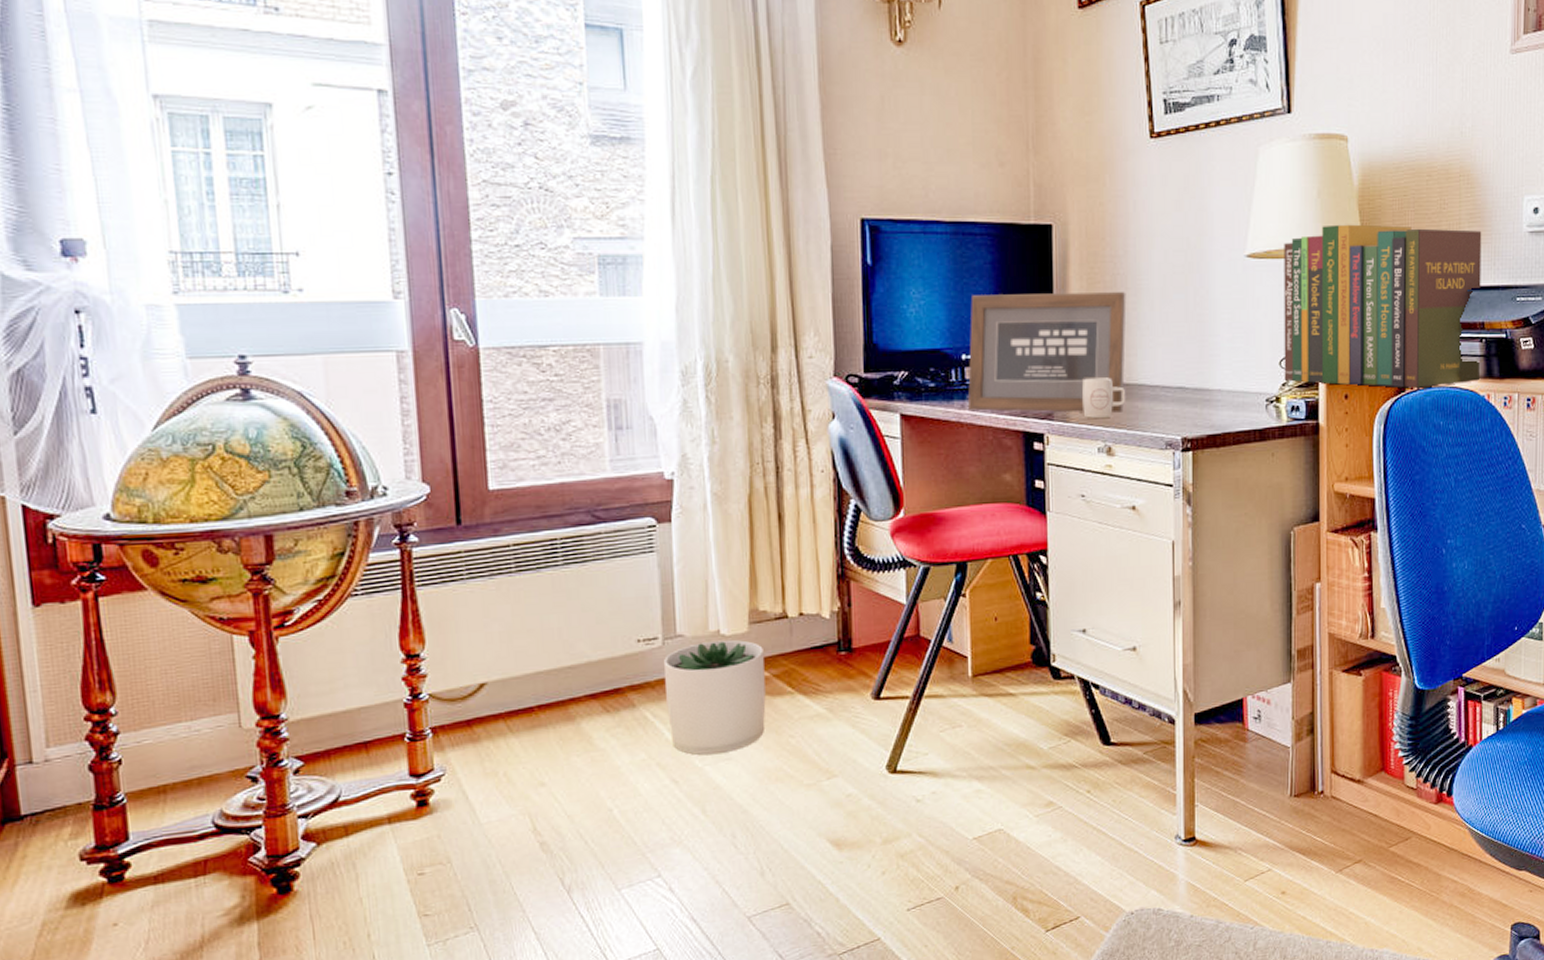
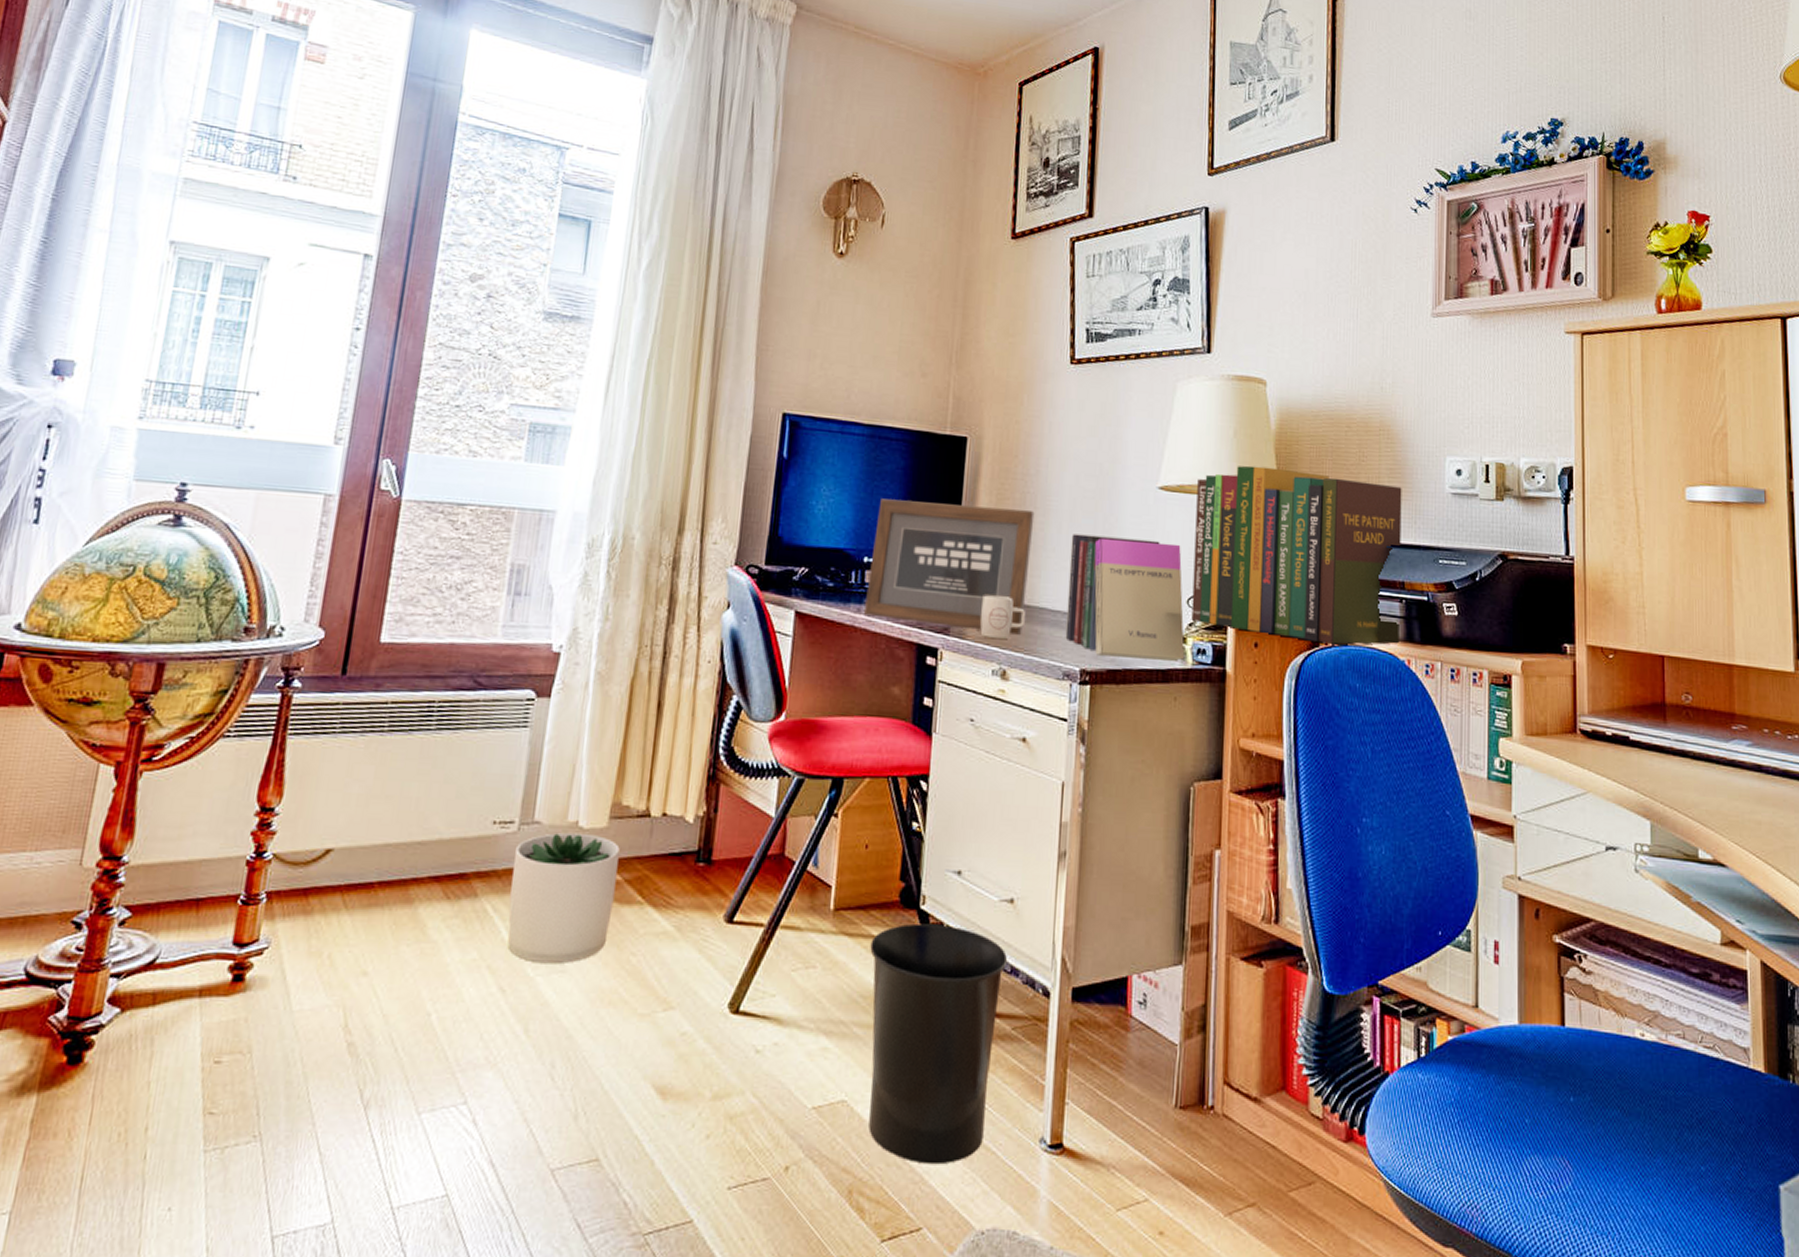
waste bin: none [1009,676,1135,869] -> present [868,923,1008,1165]
books: none [1164,308,1280,423] -> present [1065,534,1185,661]

